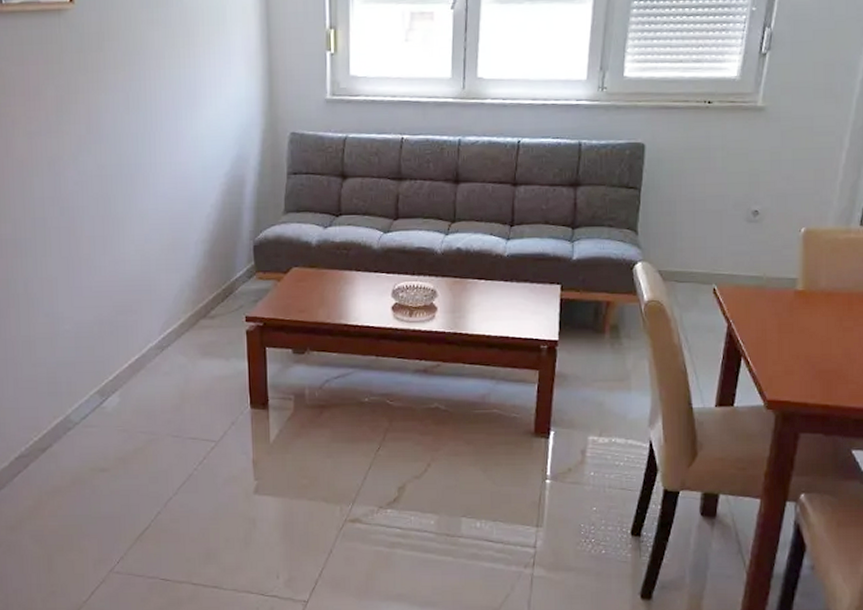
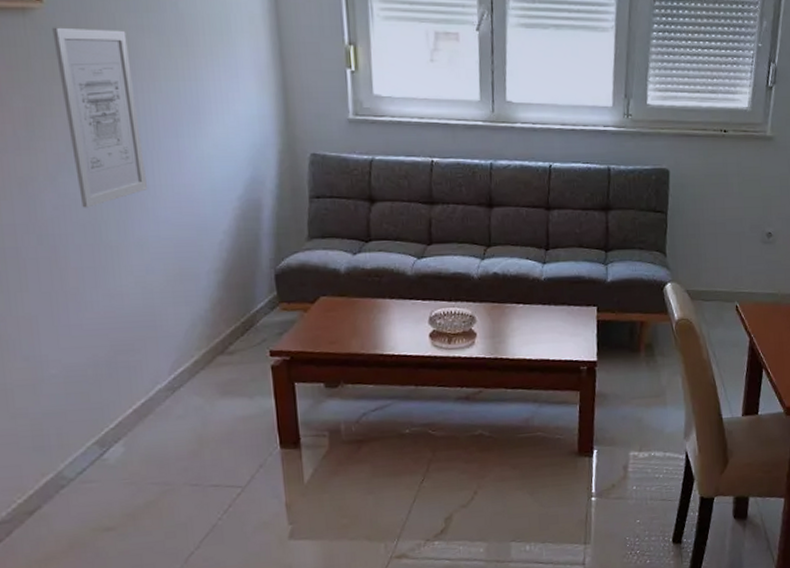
wall art: none [80,24,150,184] -> present [52,27,148,208]

